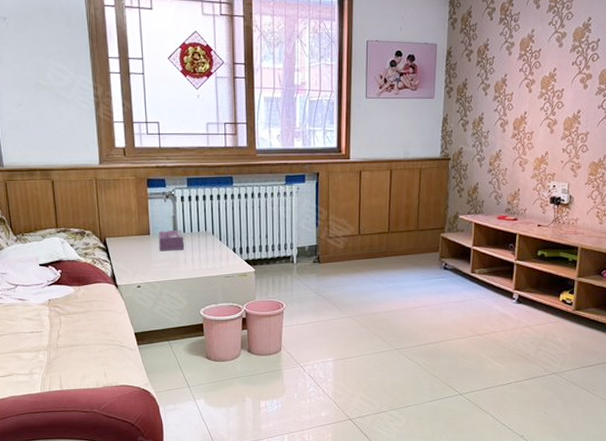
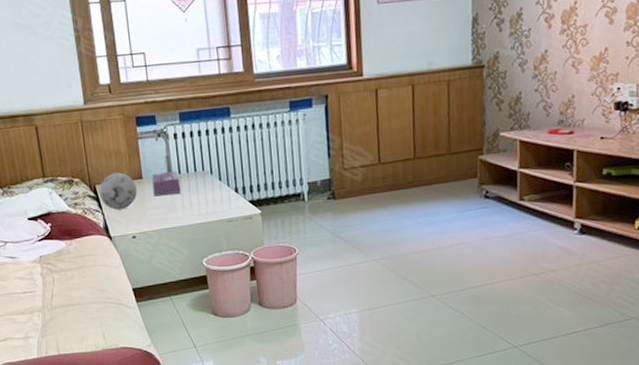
decorative orb: none [109,228,144,261] -> present [99,172,137,210]

